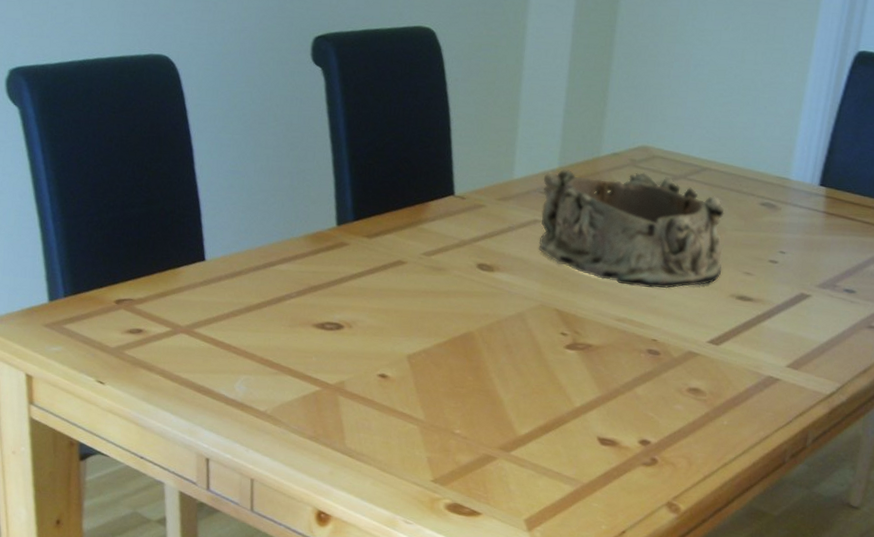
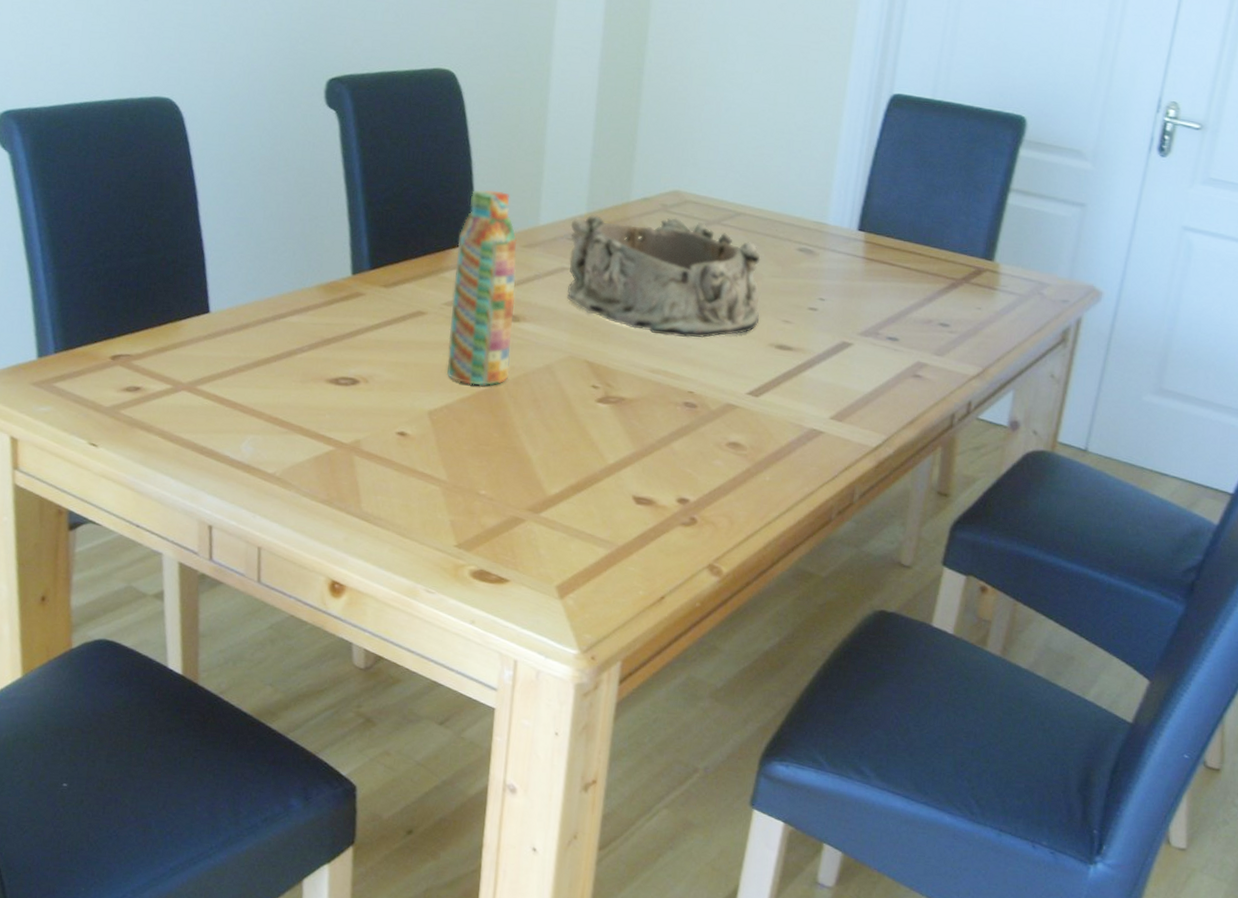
water bottle: none [424,144,493,332] -> present [446,190,518,386]

